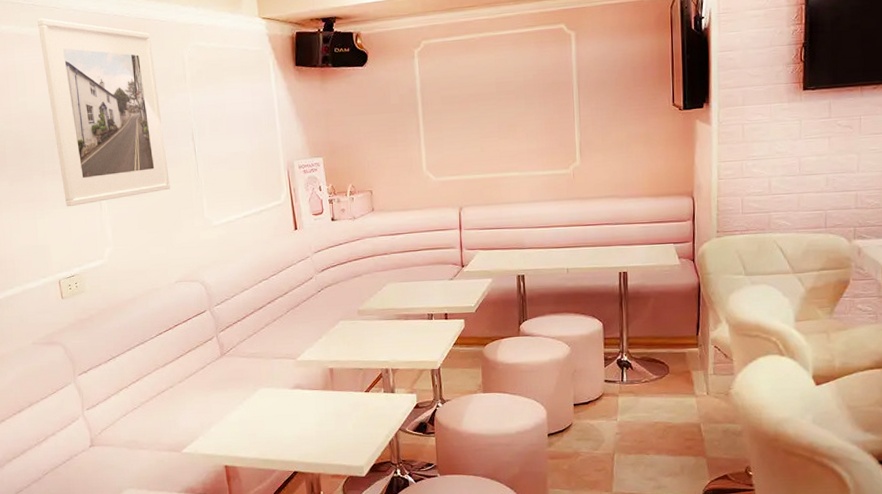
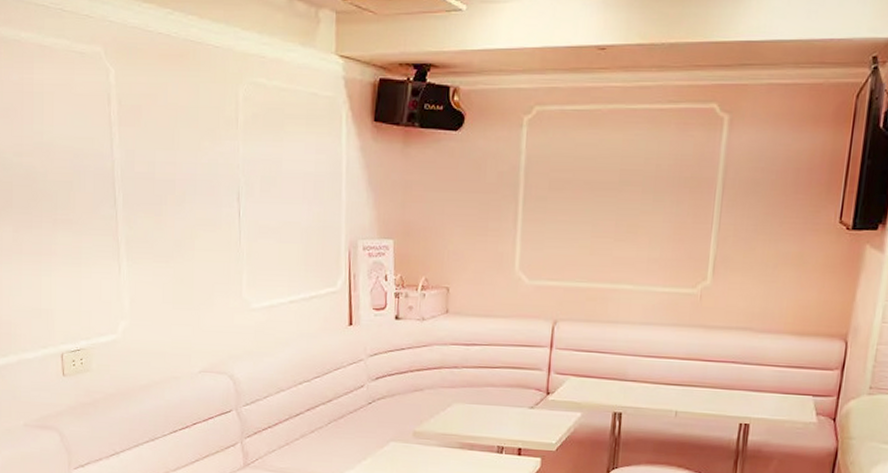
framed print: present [38,18,170,207] -> none [65,27,205,266]

